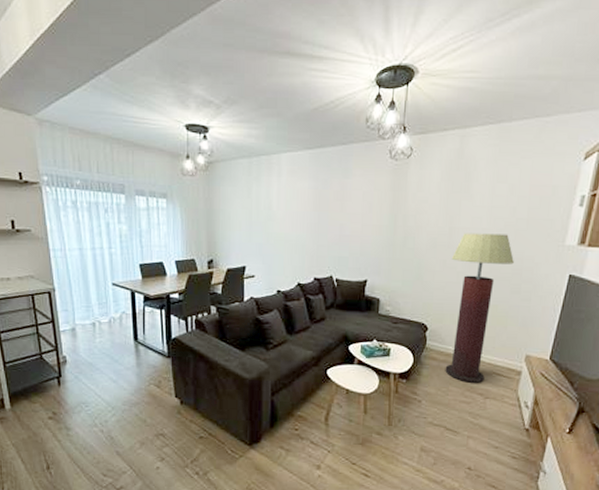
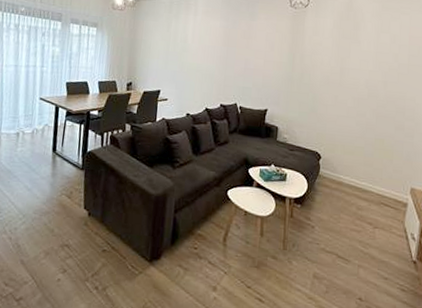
floor lamp: present [445,233,514,383] -> none [337,73,398,213]

